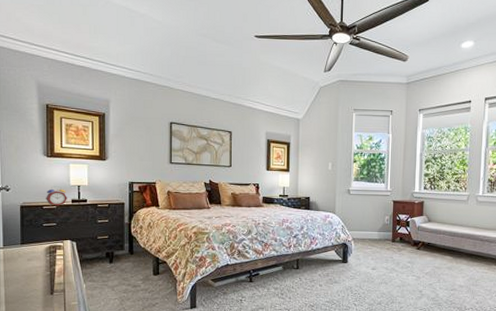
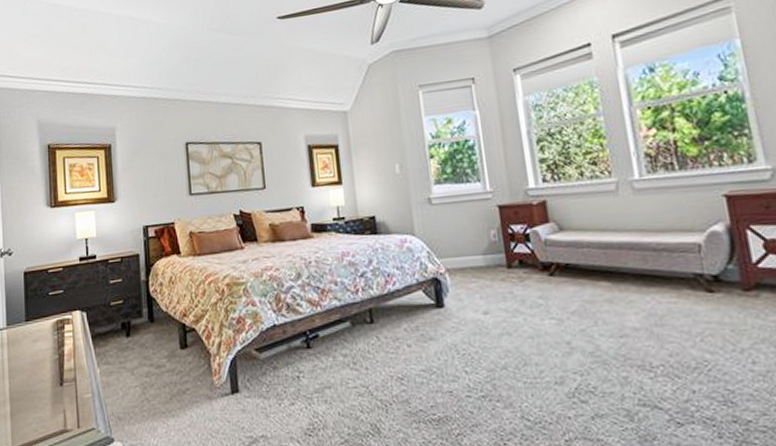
alarm clock: present [46,186,67,206] -> none [51,242,74,269]

